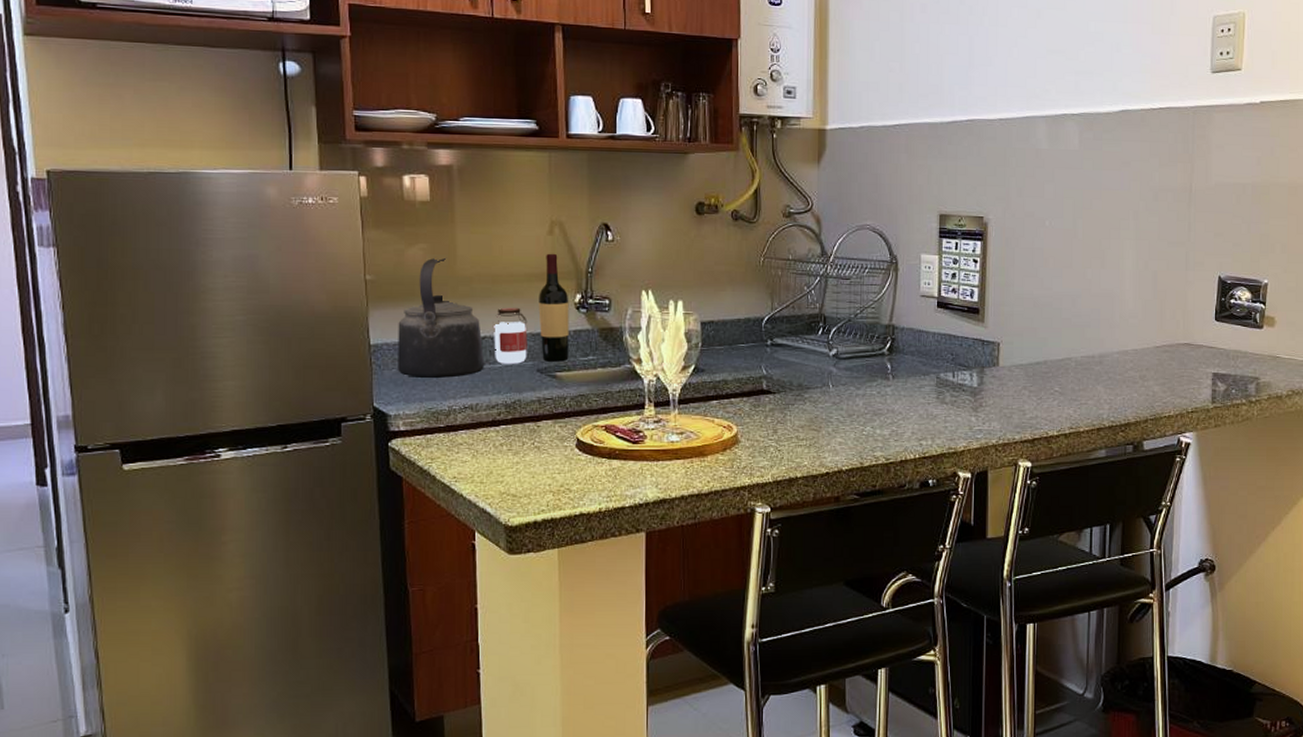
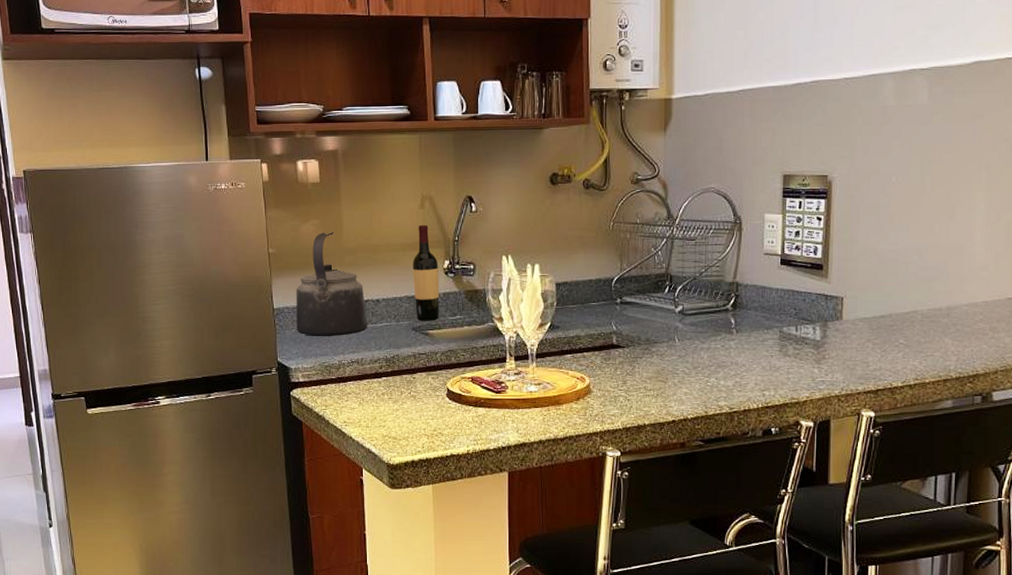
jar: present [494,307,528,364] -> none [375,274,404,323]

